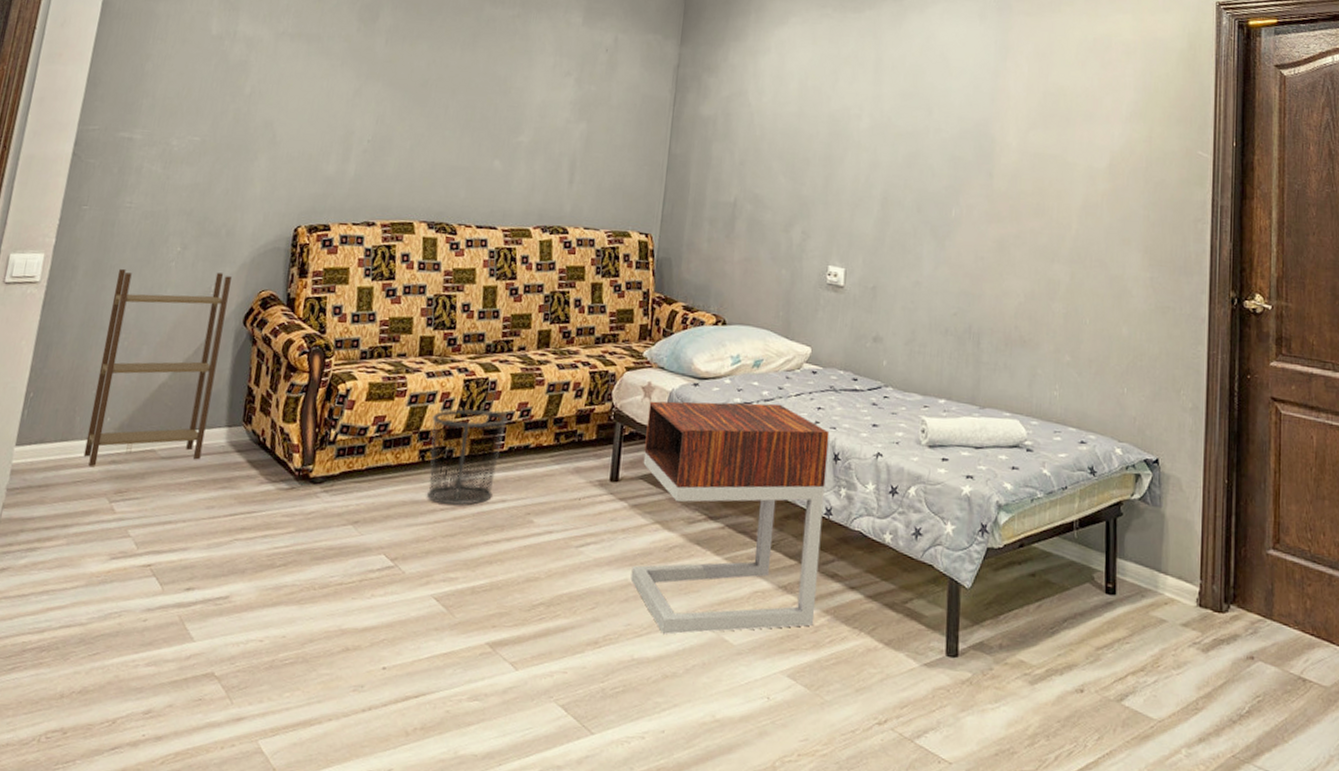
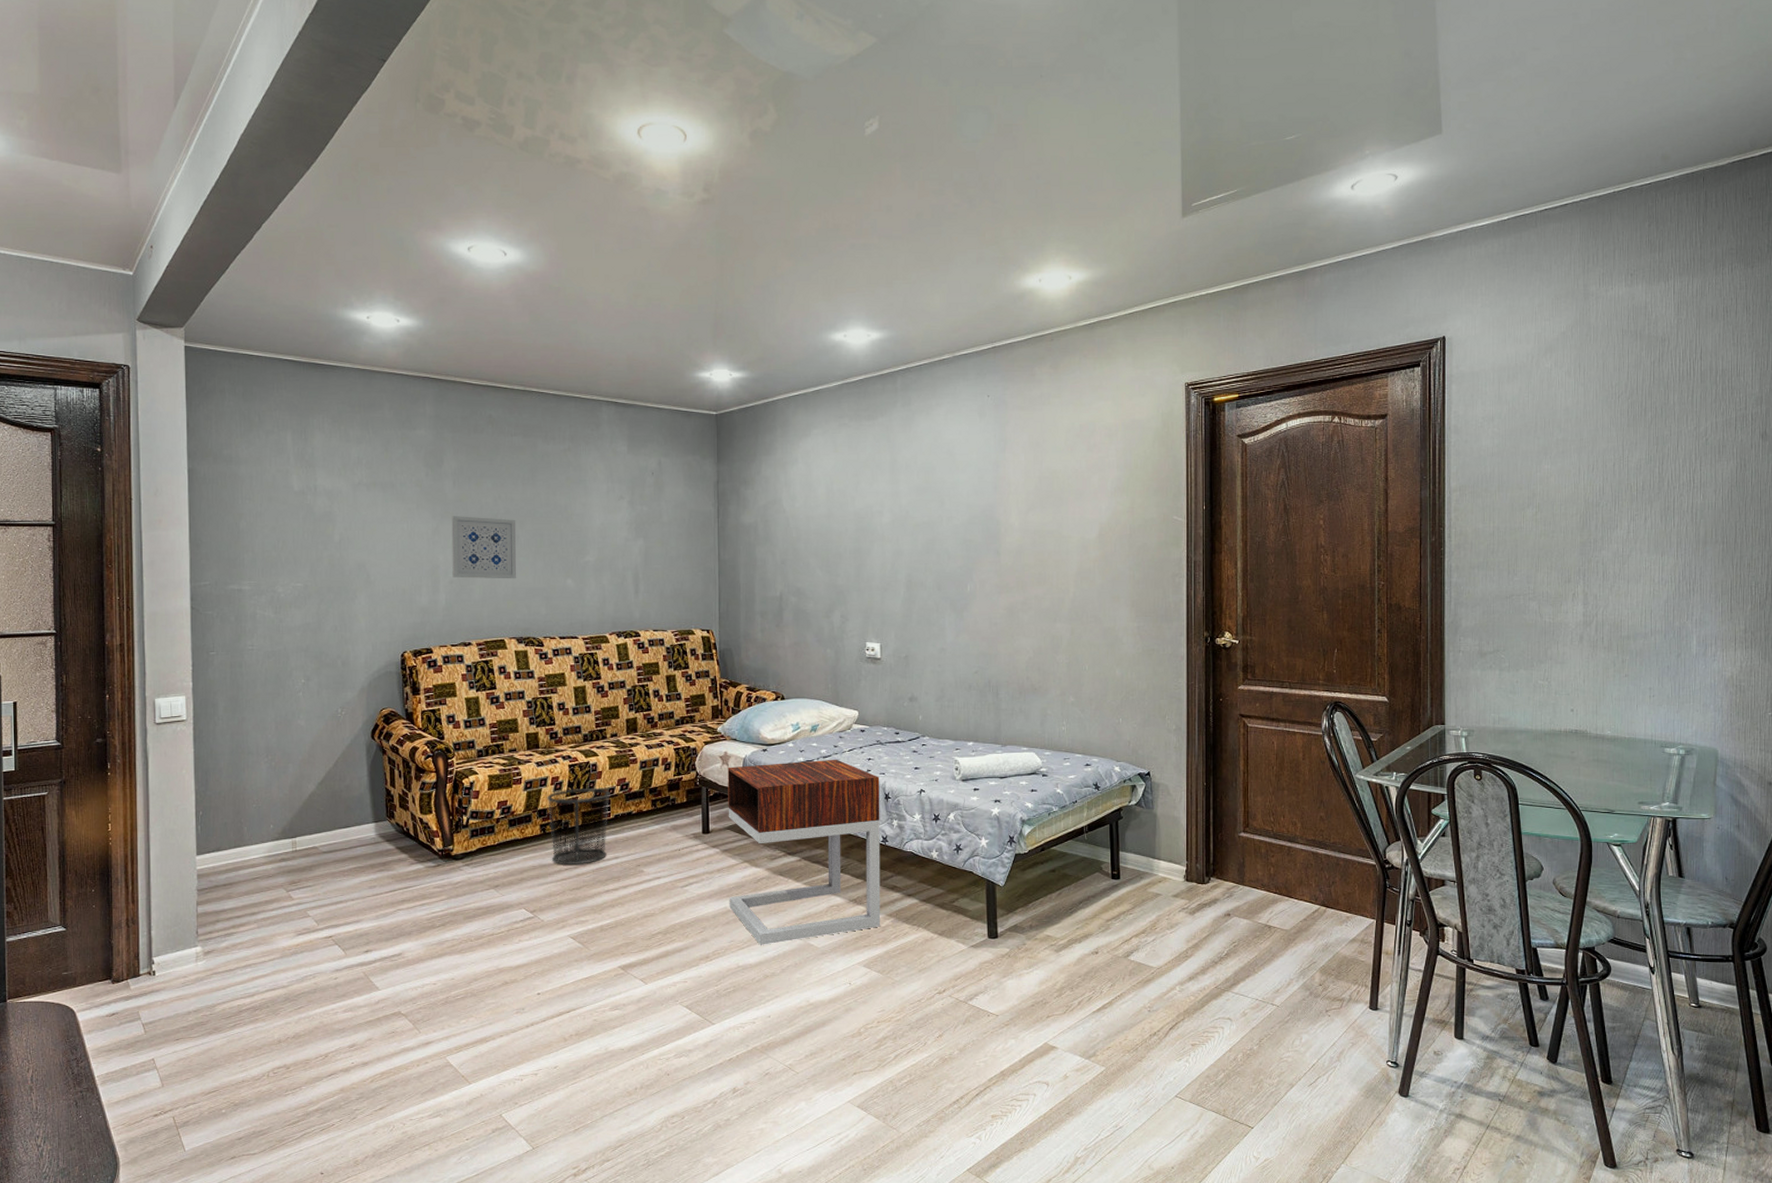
shelving unit: present [83,269,232,466] -> none [253,697,356,865]
wall art: none [367,77,448,155] -> present [451,516,517,579]

